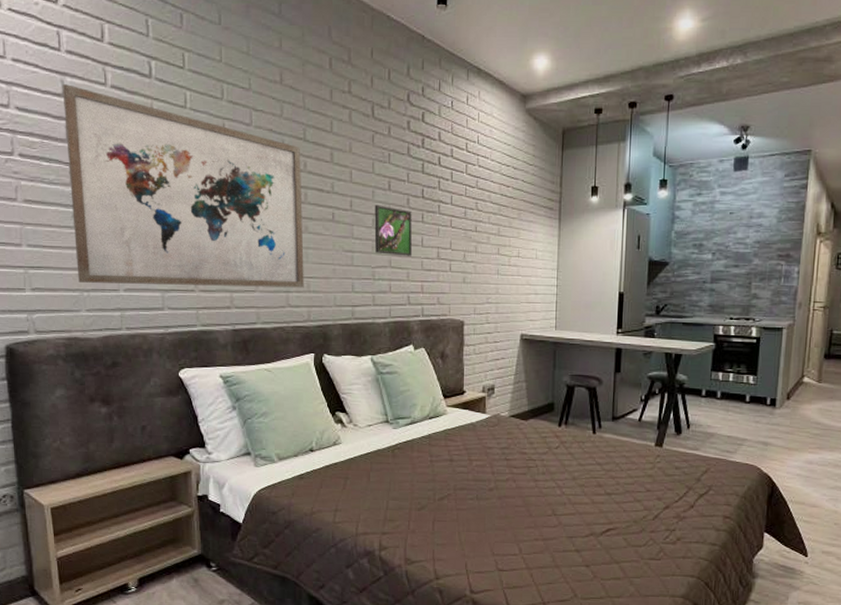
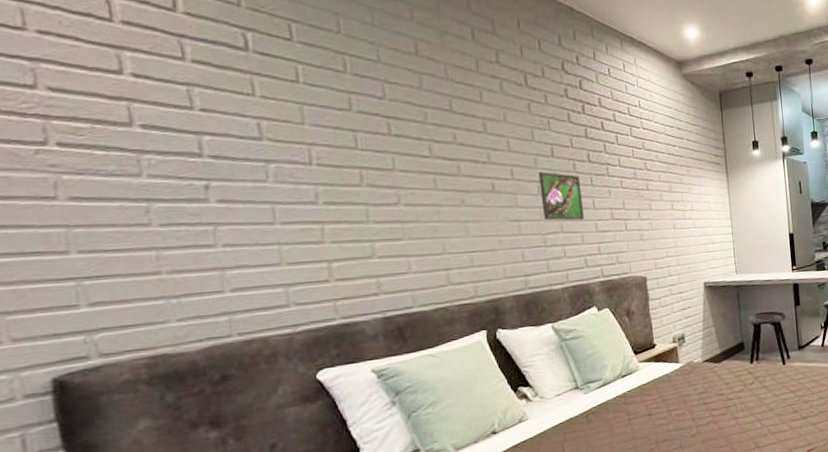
wall art: present [62,83,304,288] -> none [118,58,467,289]

